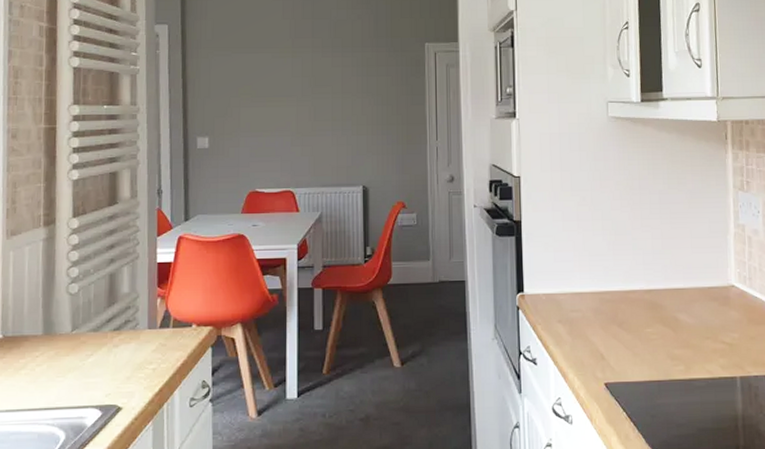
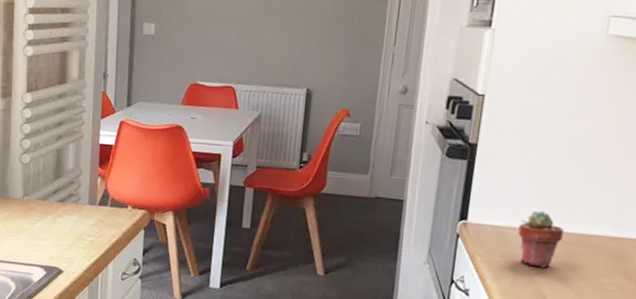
potted succulent: none [569,274,606,327] -> present [518,210,564,268]

